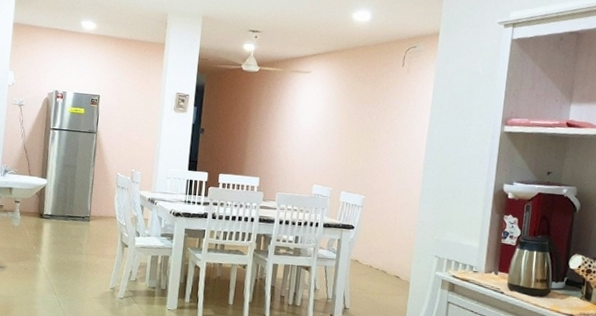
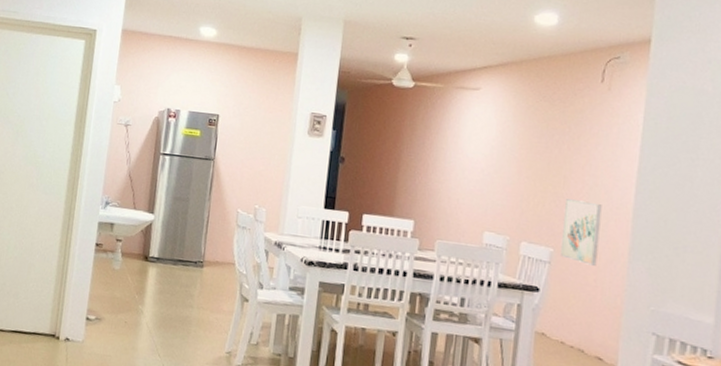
wall art: none [369,157,401,208] -> present [559,199,602,266]

